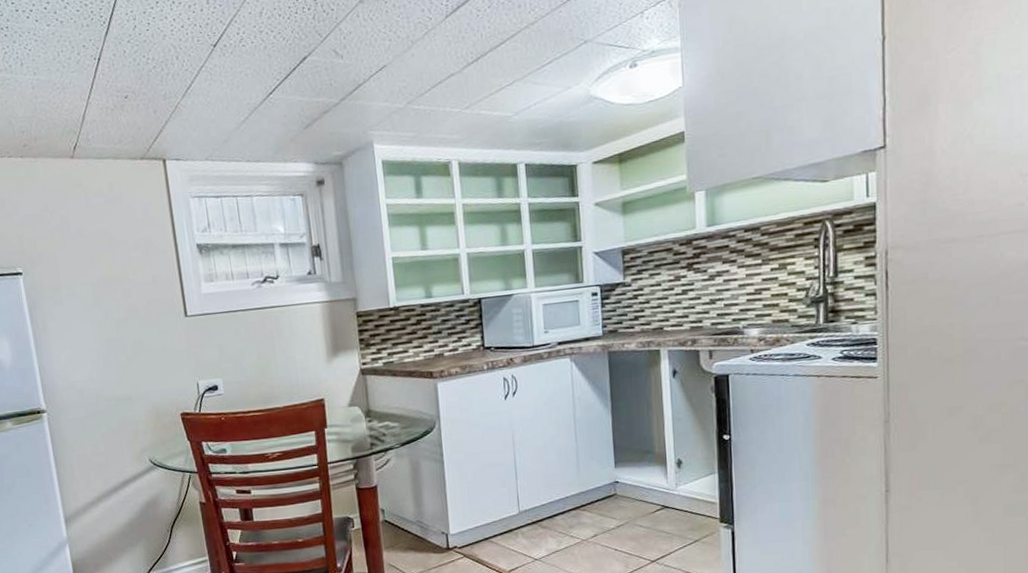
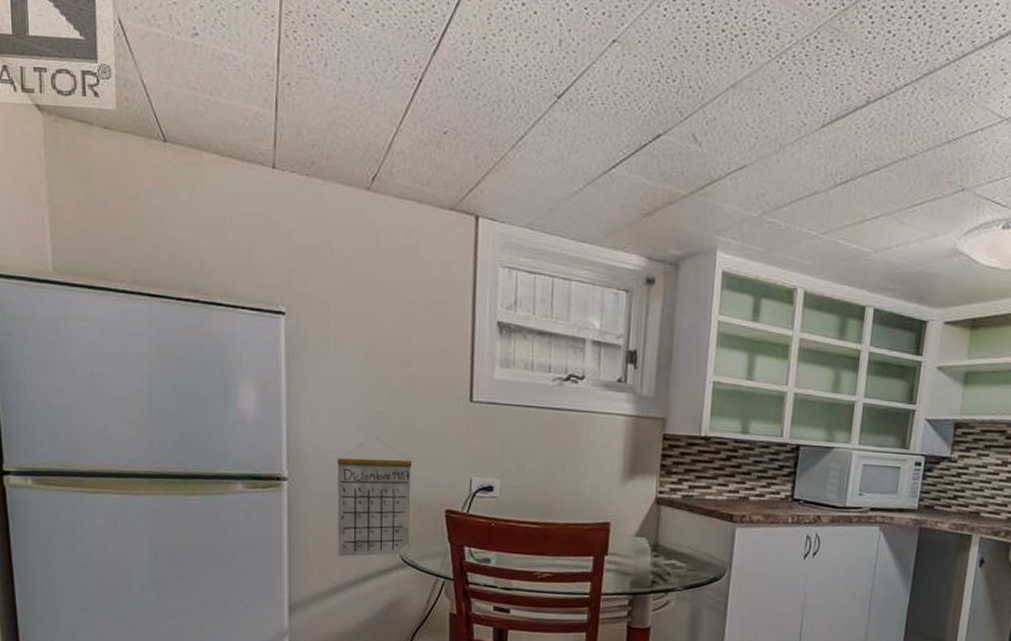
calendar: none [83,362,156,469] -> present [336,437,412,557]

